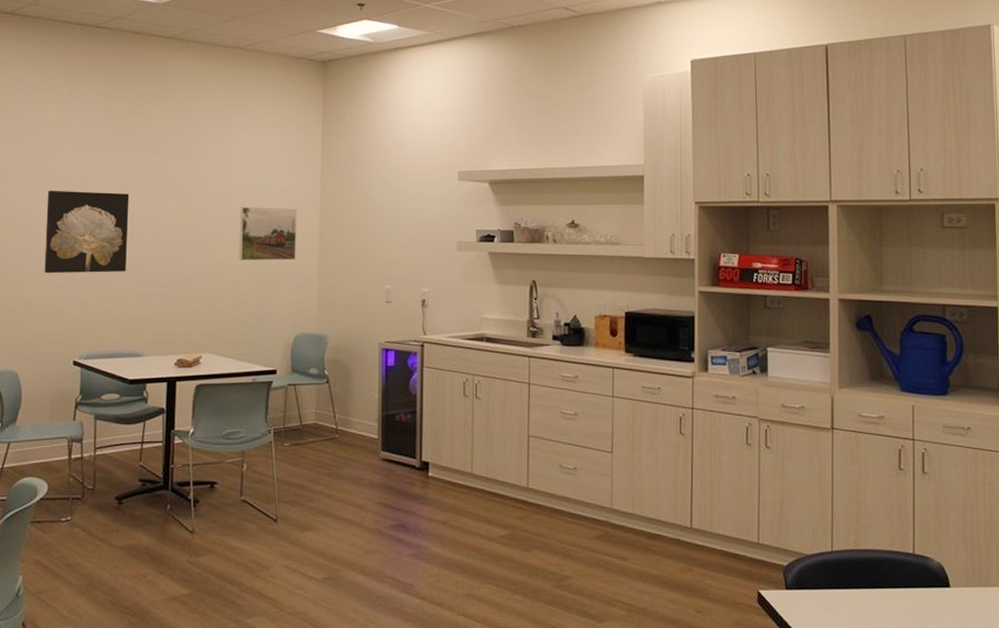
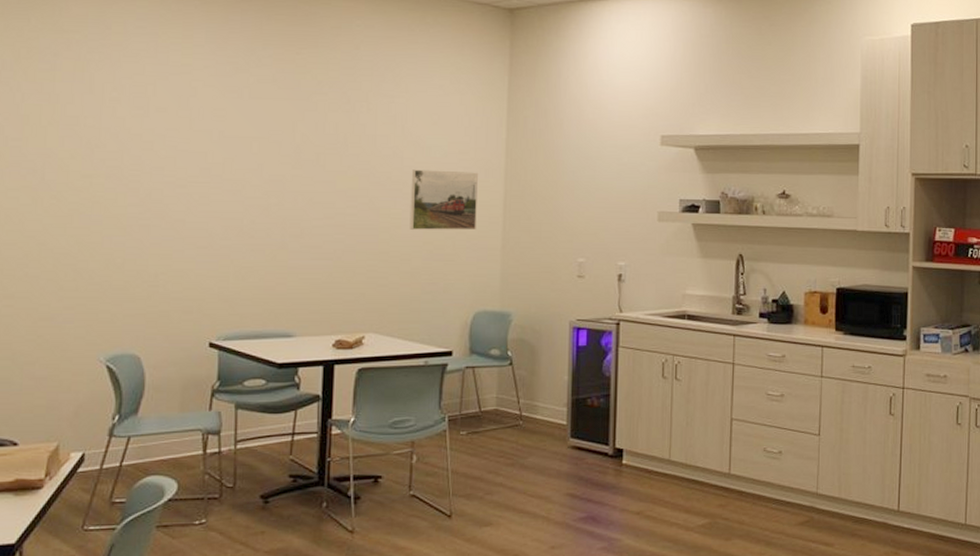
wall art: present [44,190,130,274] -> none [173,145,279,243]

